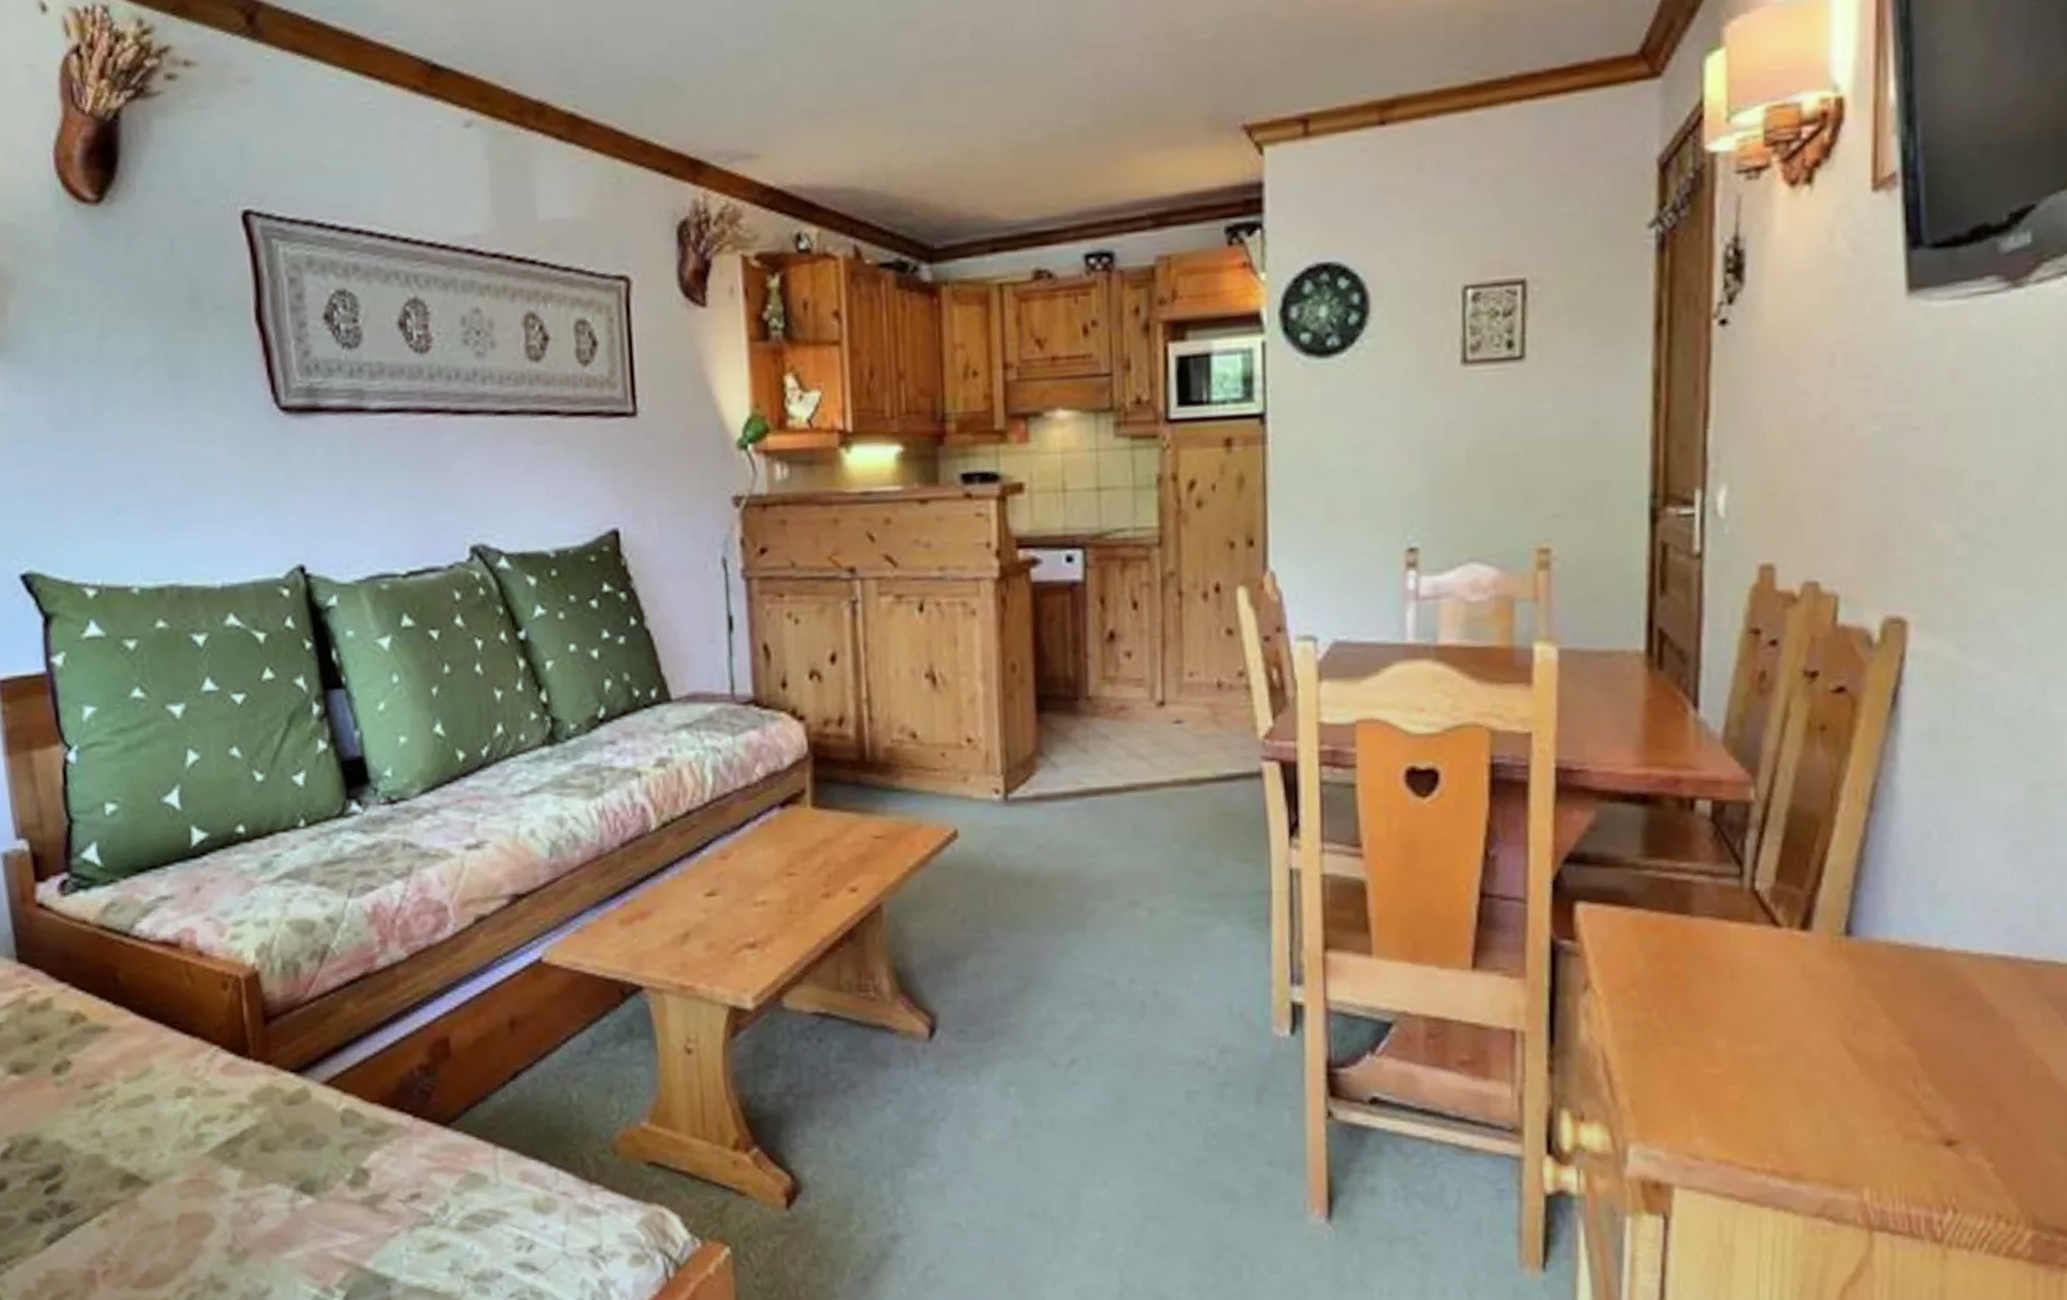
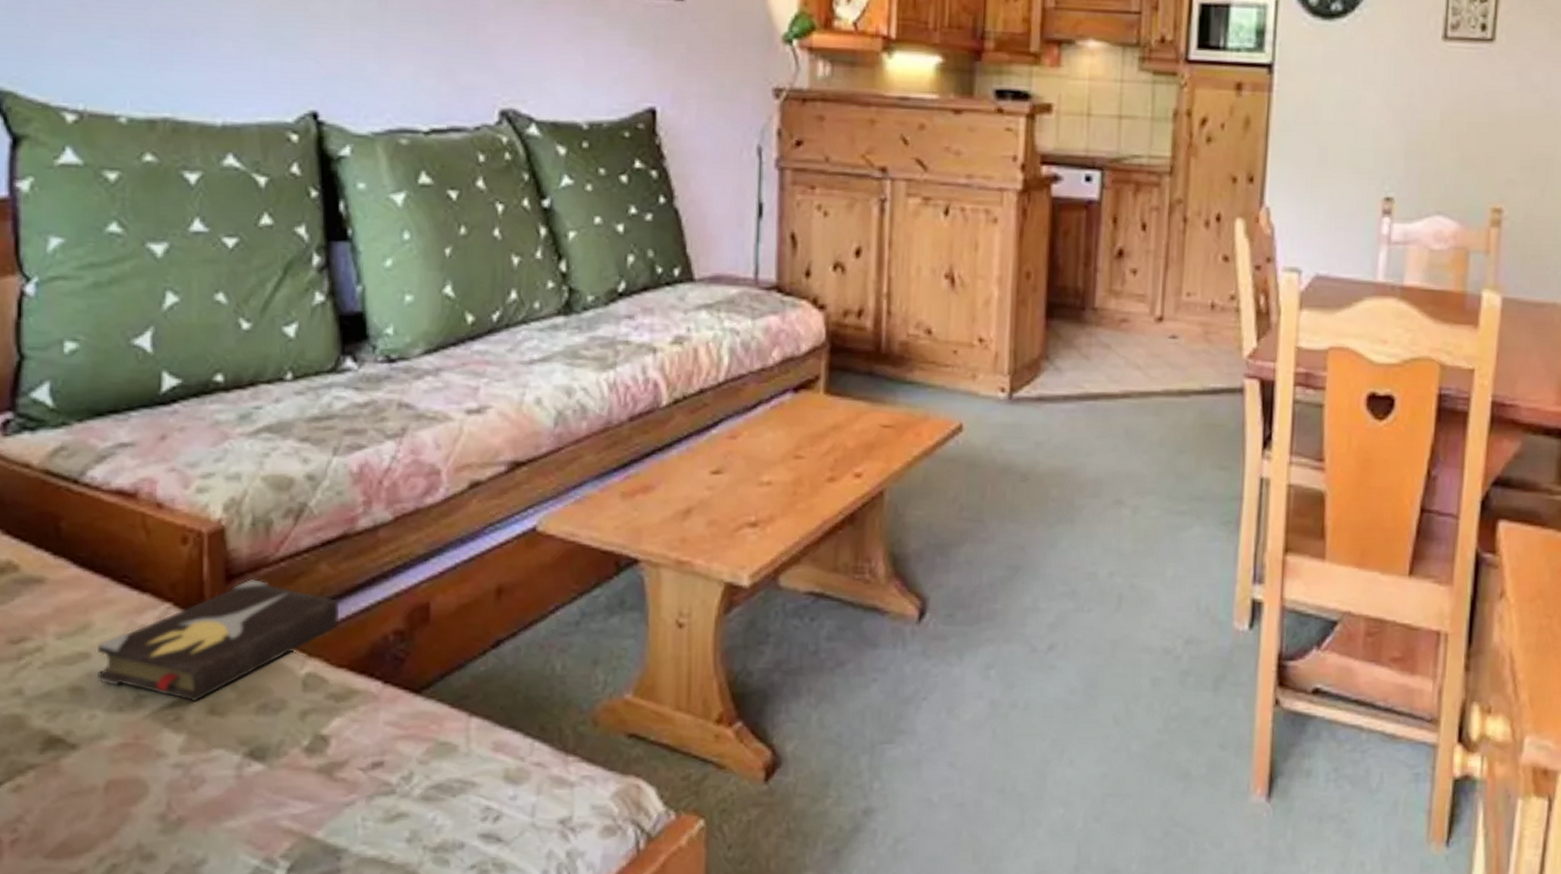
hardback book: none [159,1020,369,1138] -> present [96,579,340,701]

